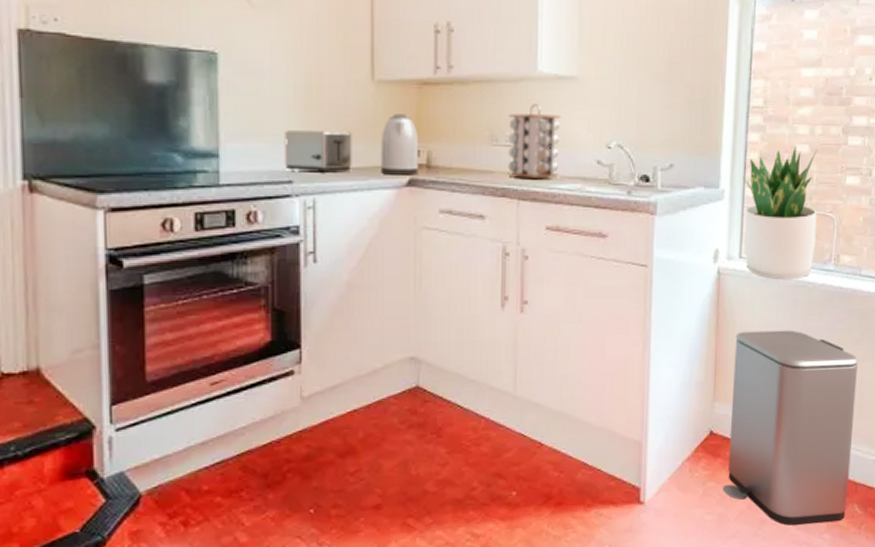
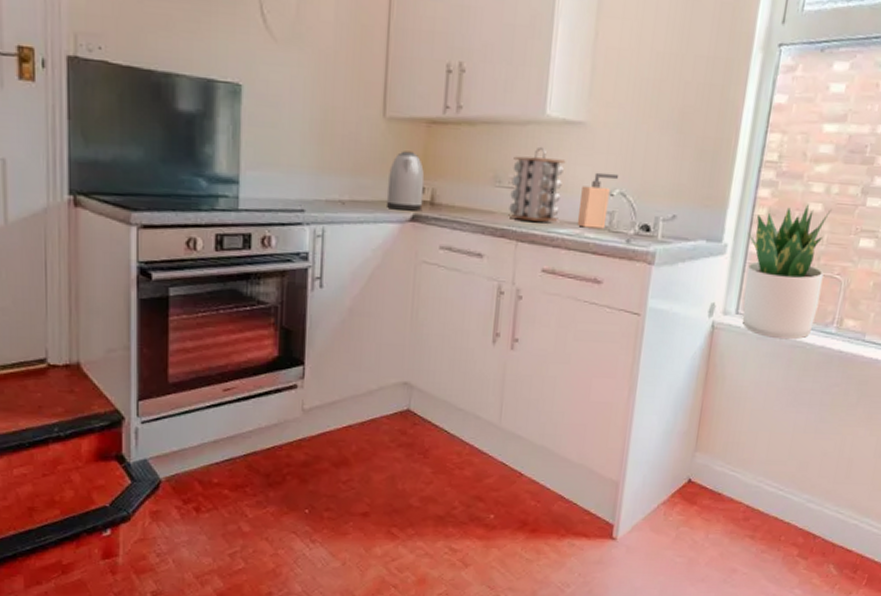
toaster: present [284,130,352,173] -> none [297,161,362,204]
soap dispenser: none [577,126,615,182] -> present [577,172,619,229]
pedal bin: present [722,330,859,526] -> none [695,386,852,578]

